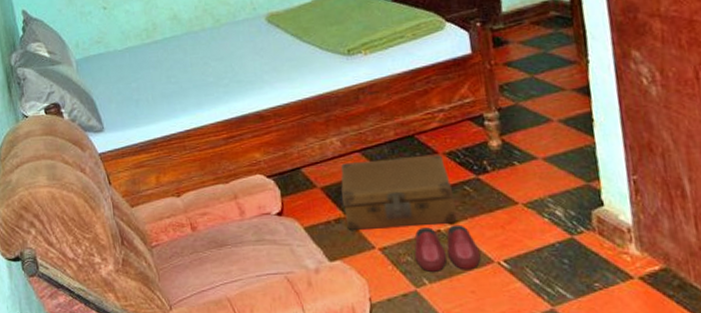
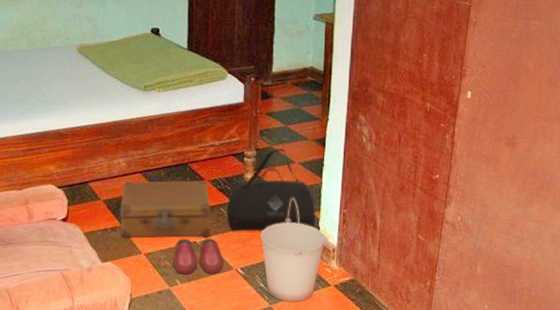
duffel bag: none [472,105,597,214] -> present [226,149,316,232]
bucket: none [523,165,616,303] -> present [261,197,326,303]

